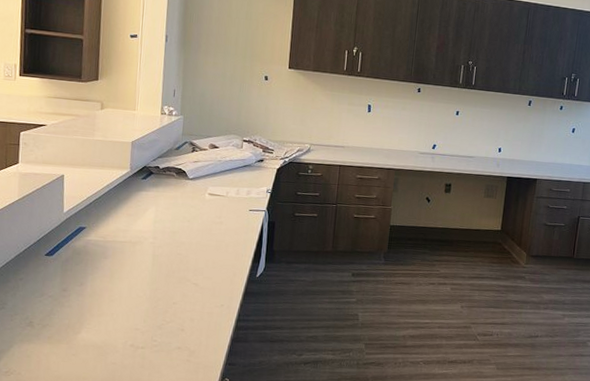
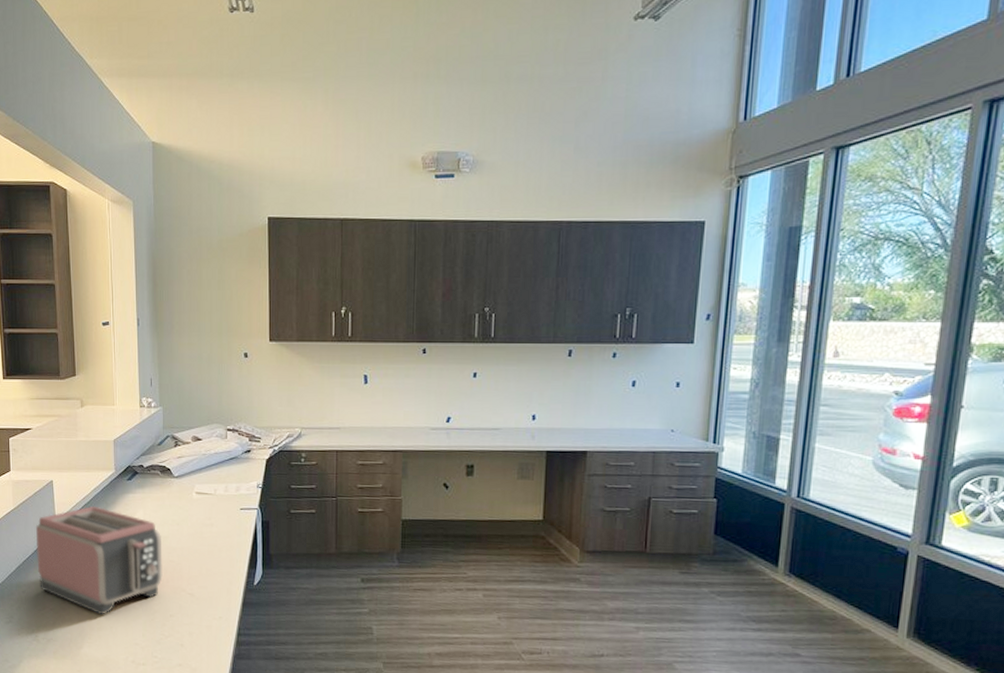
toaster: none [38,200,171,302] -> present [35,505,163,615]

